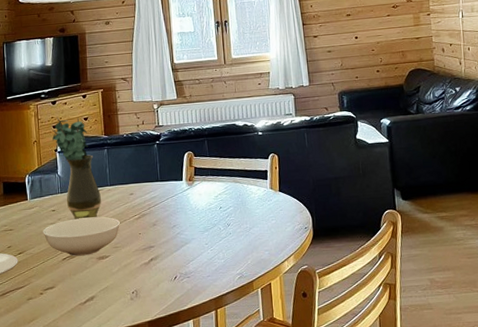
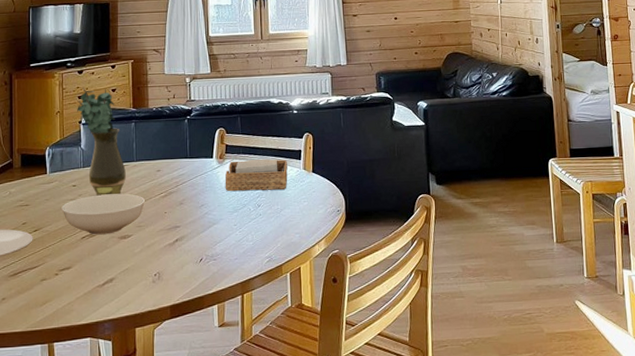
napkin holder: none [195,180,256,212] -> present [225,159,288,192]

